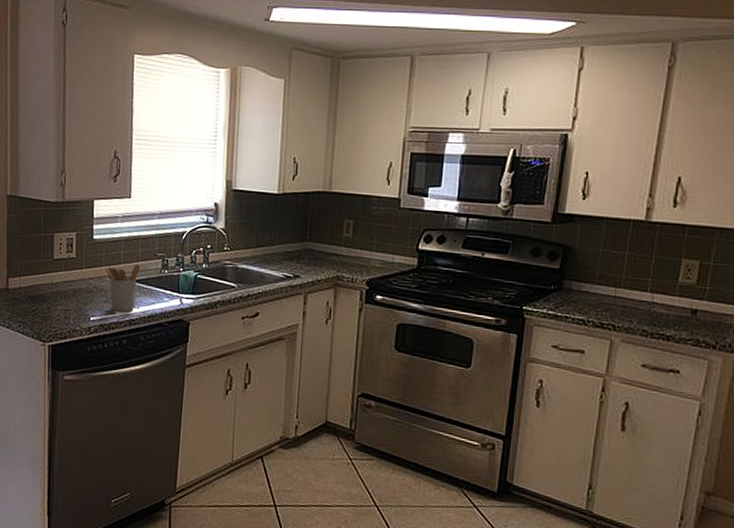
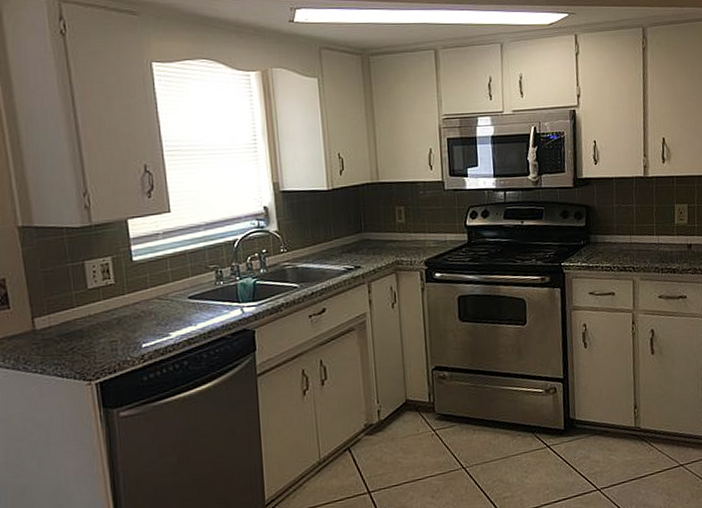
utensil holder: present [106,264,140,312] -> none [152,280,192,333]

